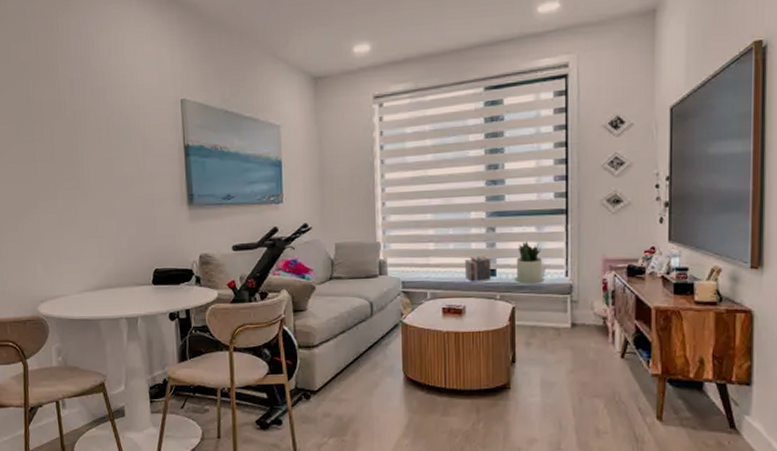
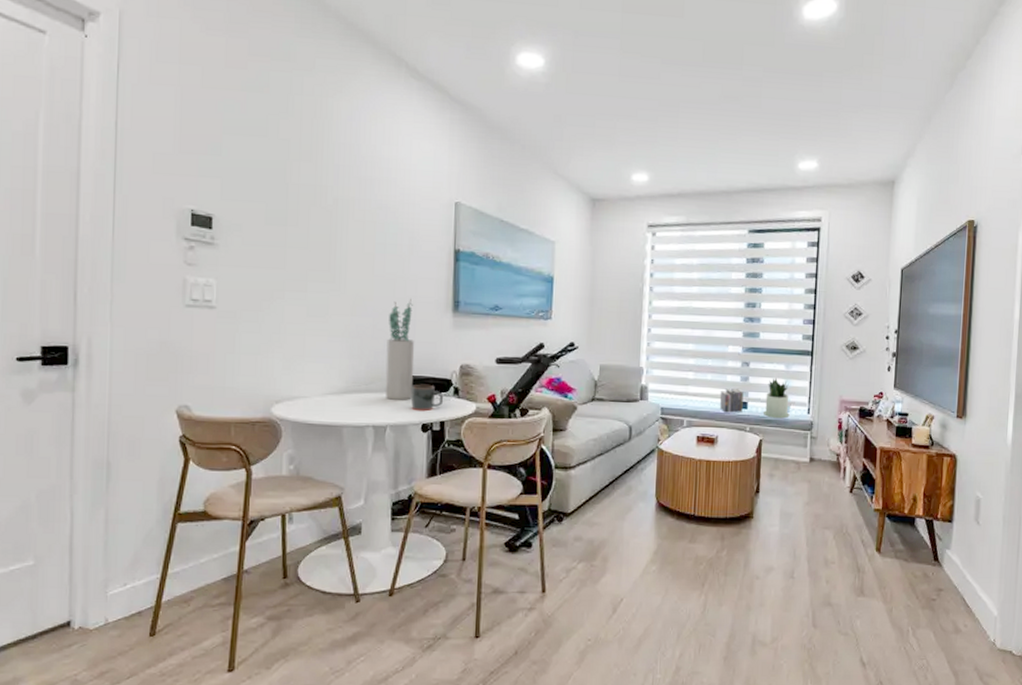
vase: none [130,196,159,293] -> present [385,298,415,400]
mug: none [156,275,187,302] -> present [410,384,444,412]

